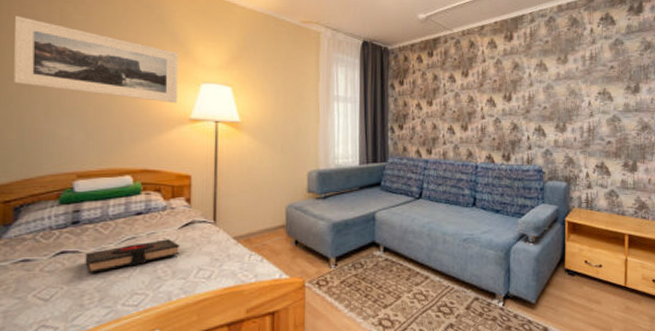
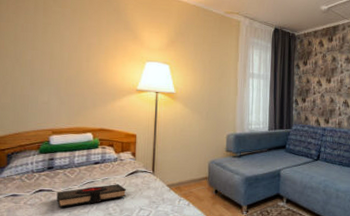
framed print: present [14,16,179,104] -> none [9,8,130,77]

